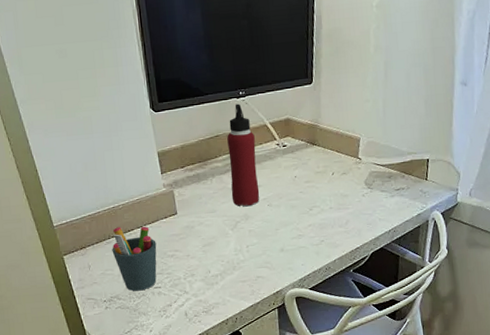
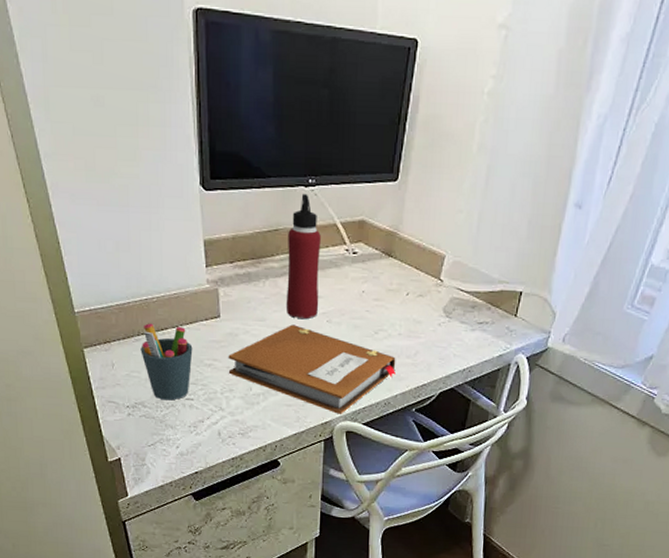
notebook: none [187,212,332,283] -> present [228,324,396,414]

